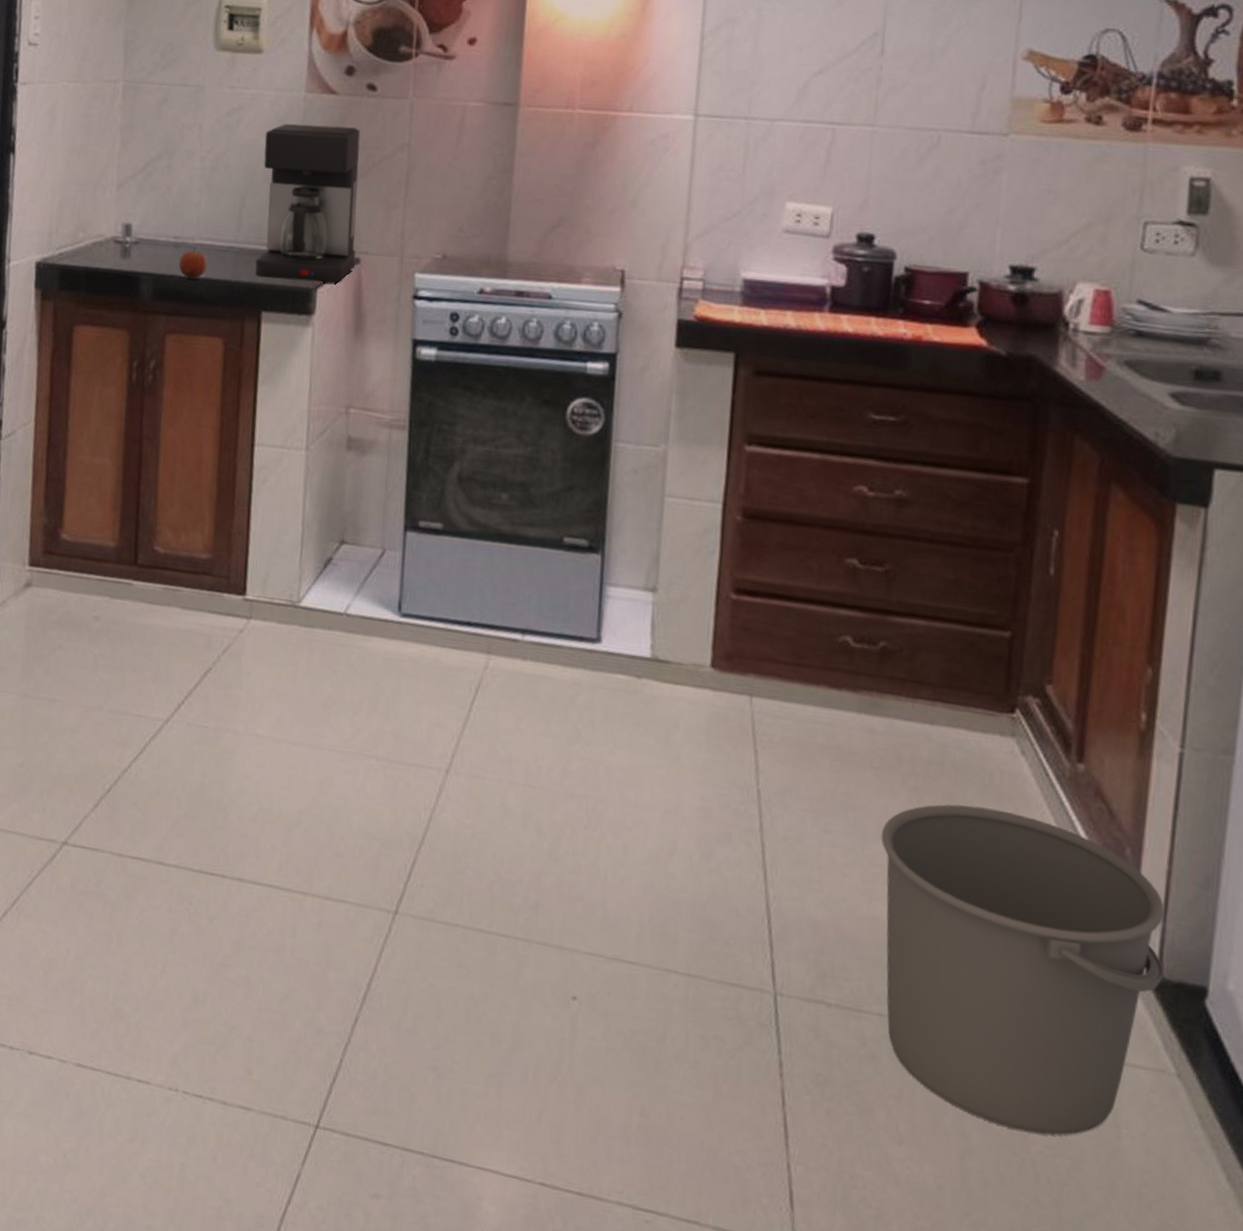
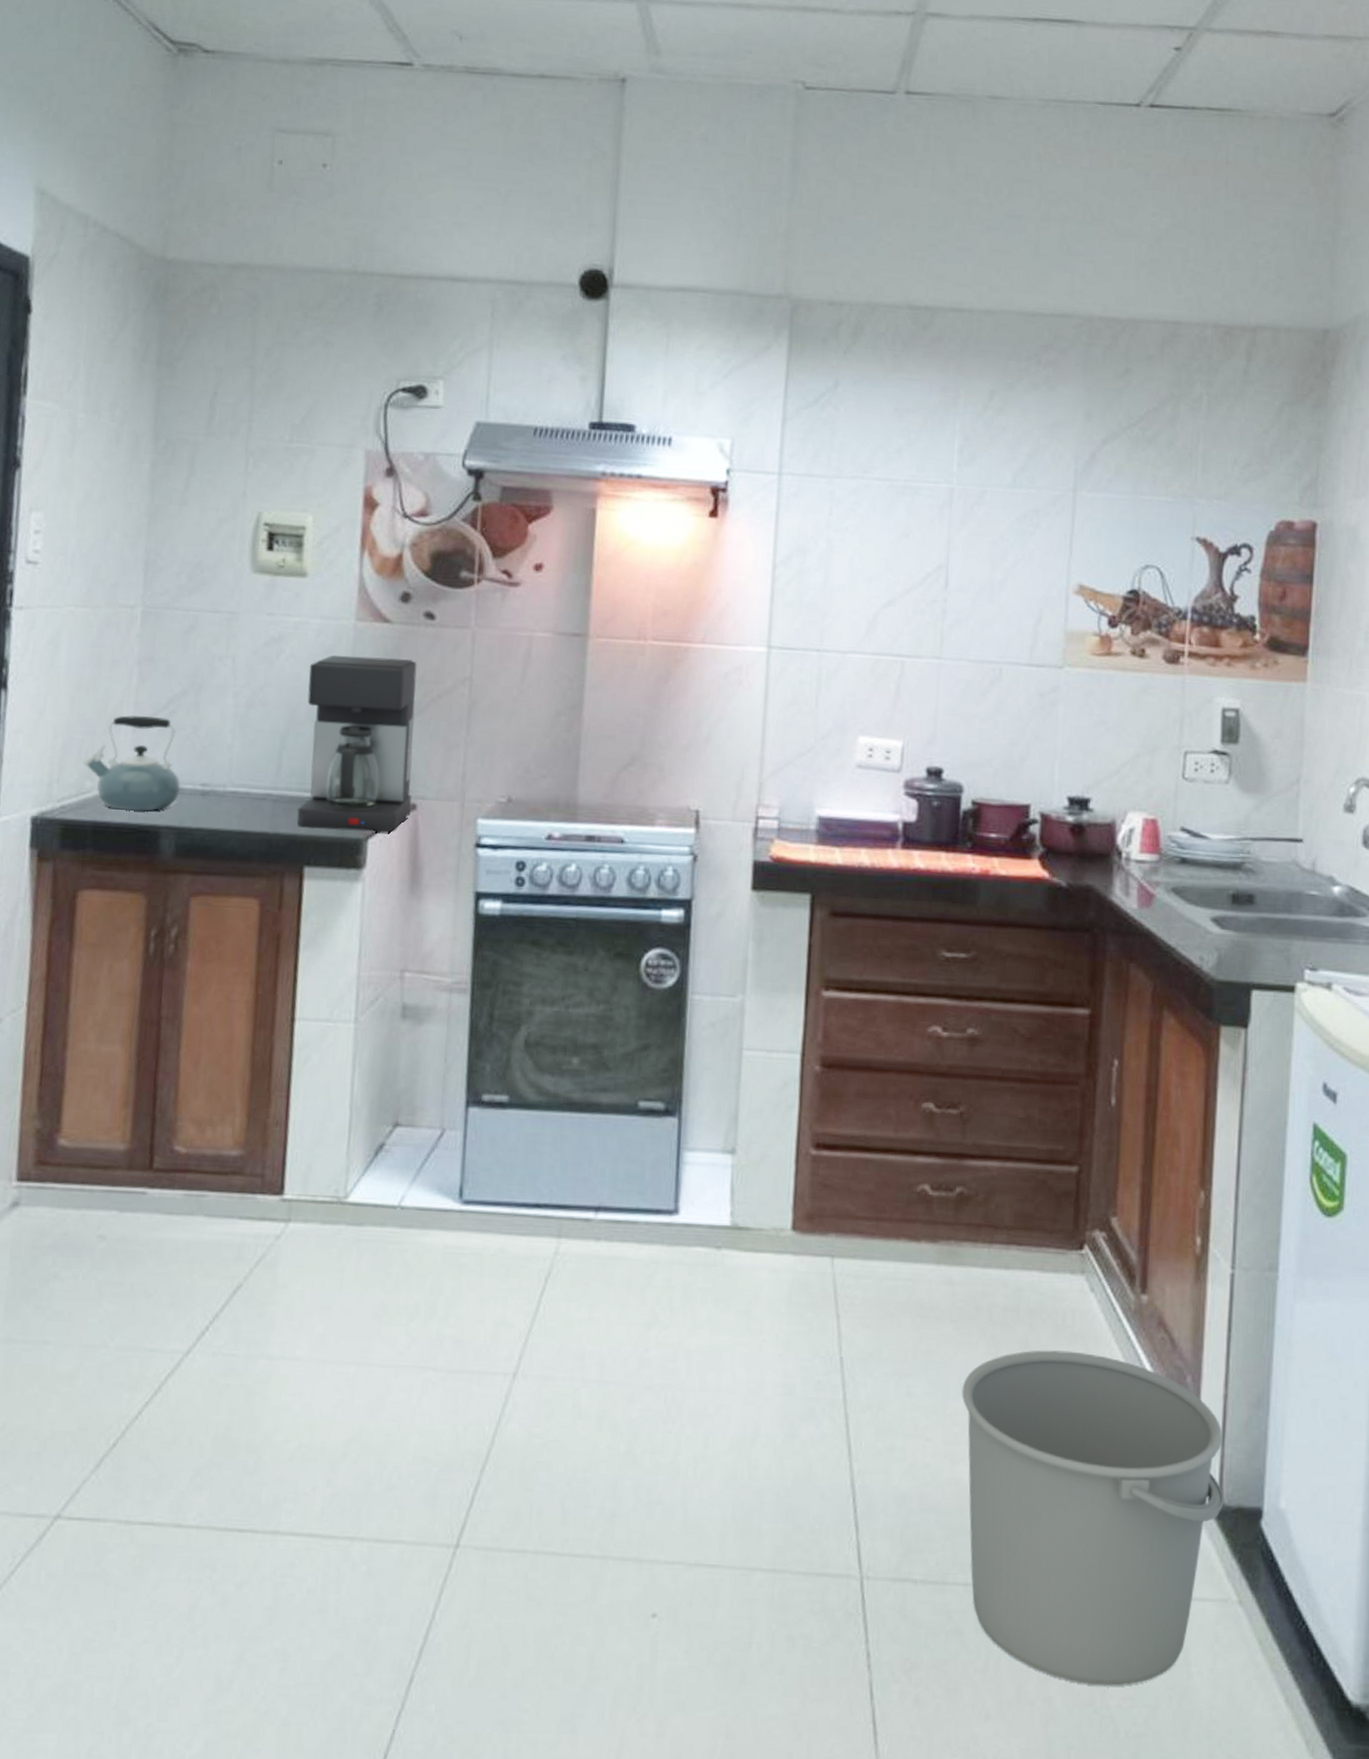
kettle: none [77,176,157,260] -> present [83,715,181,812]
fruit: present [178,247,208,280] -> none [206,795,241,833]

